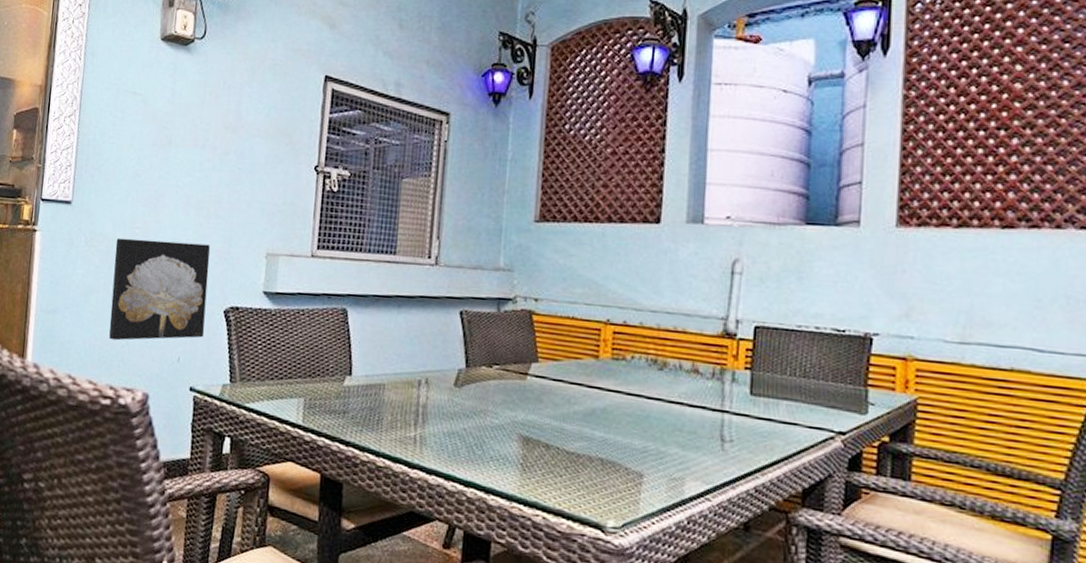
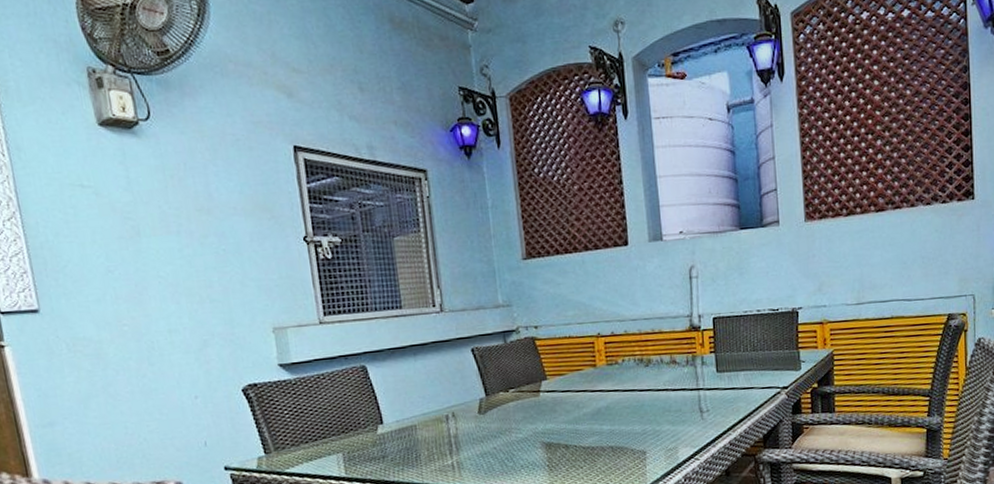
wall art: present [109,238,210,341] -> none [103,329,227,440]

